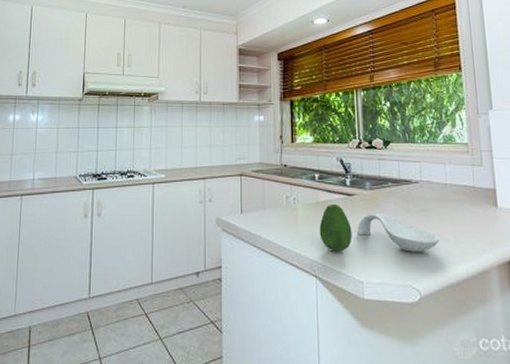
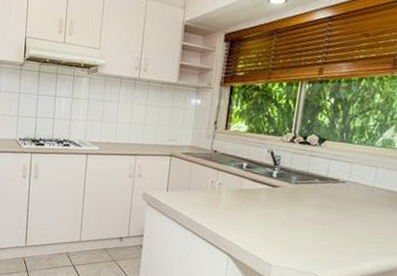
fruit: present [319,203,352,252] -> none [238,192,270,237]
spoon rest: present [357,214,439,252] -> none [274,206,353,246]

